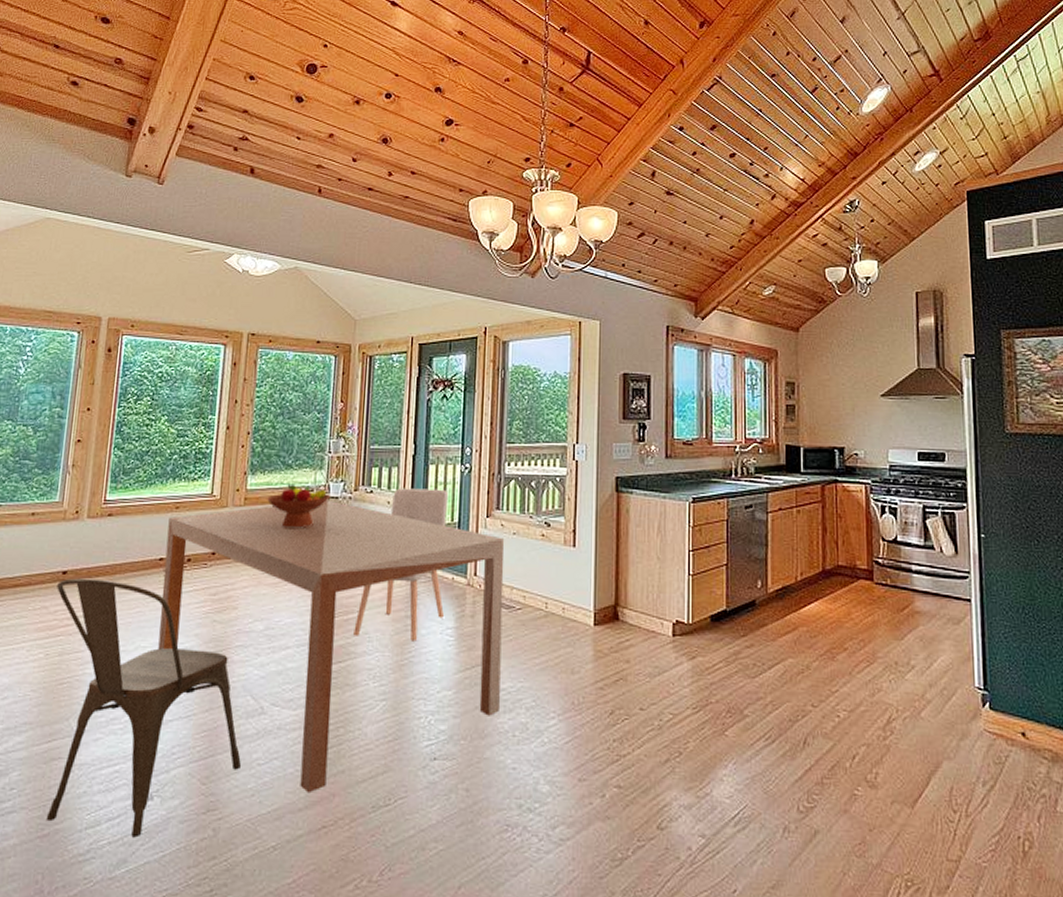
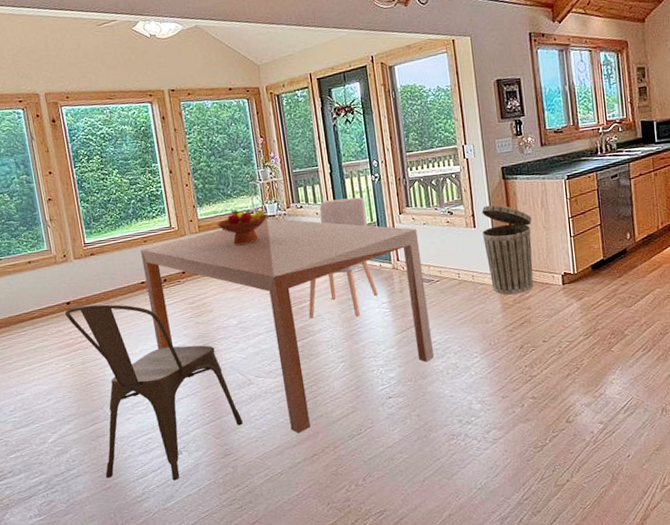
trash can: none [582,521,644,641] -> present [481,205,534,295]

